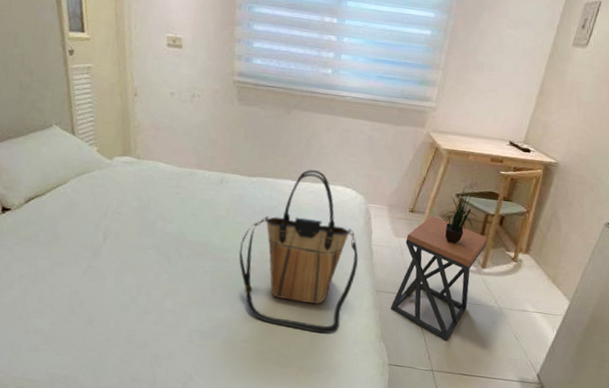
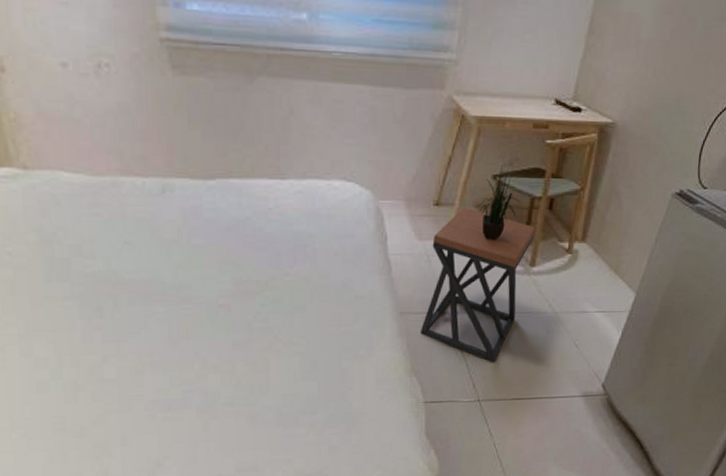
tote bag: present [239,169,359,334] -> none [203,161,372,378]

